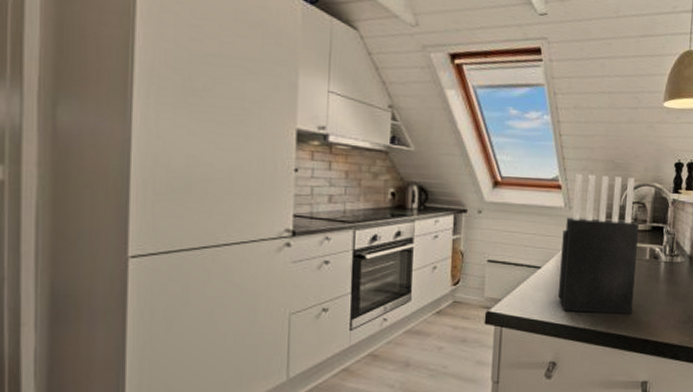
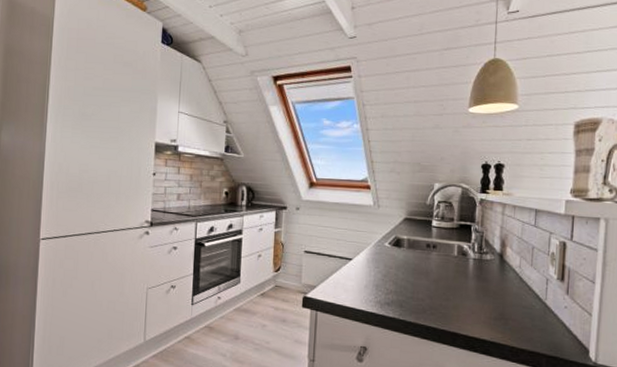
knife block: present [557,174,640,314] -> none [368,176,447,307]

